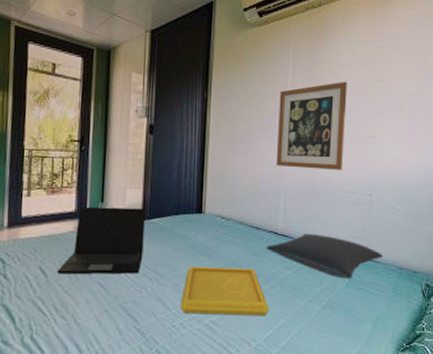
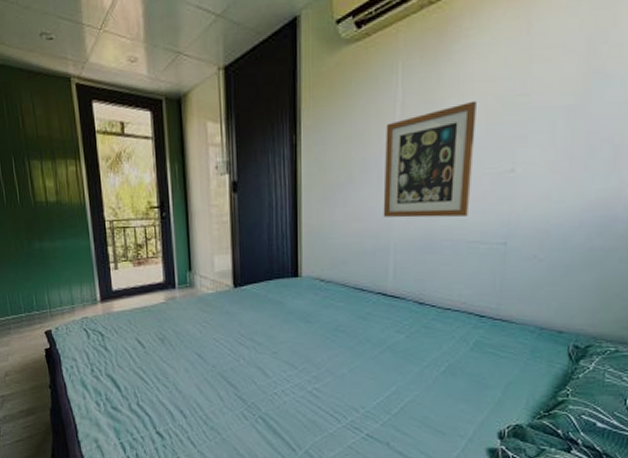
laptop: present [57,206,145,275] -> none [153,275,238,345]
serving tray: present [180,267,269,317] -> none [281,334,379,383]
pillow: present [266,234,384,279] -> none [374,294,519,342]

